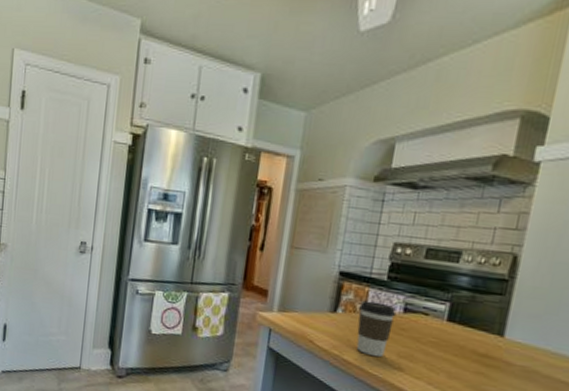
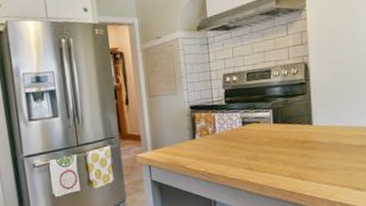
coffee cup: present [356,300,397,357] -> none [211,122,238,165]

